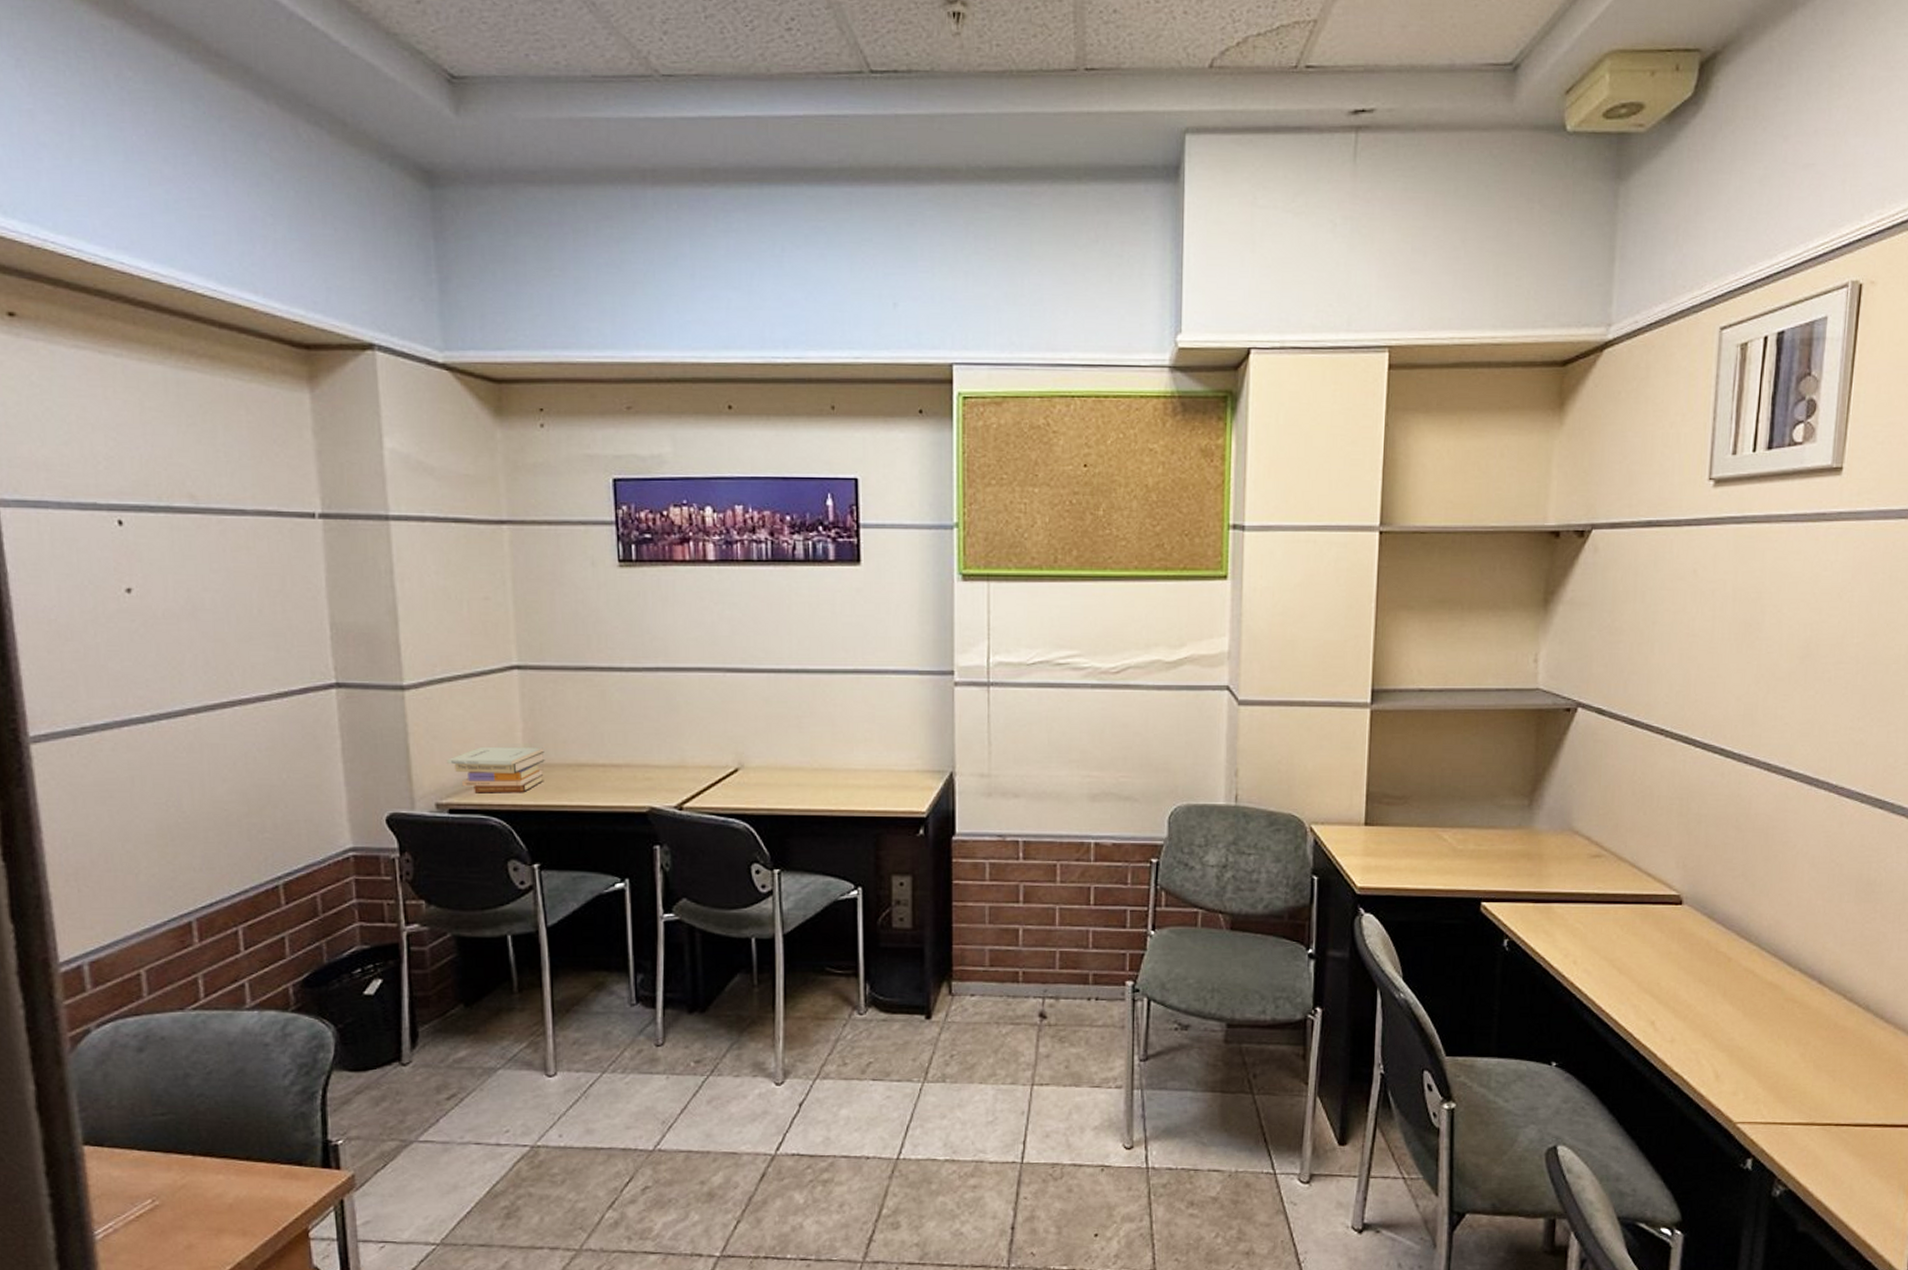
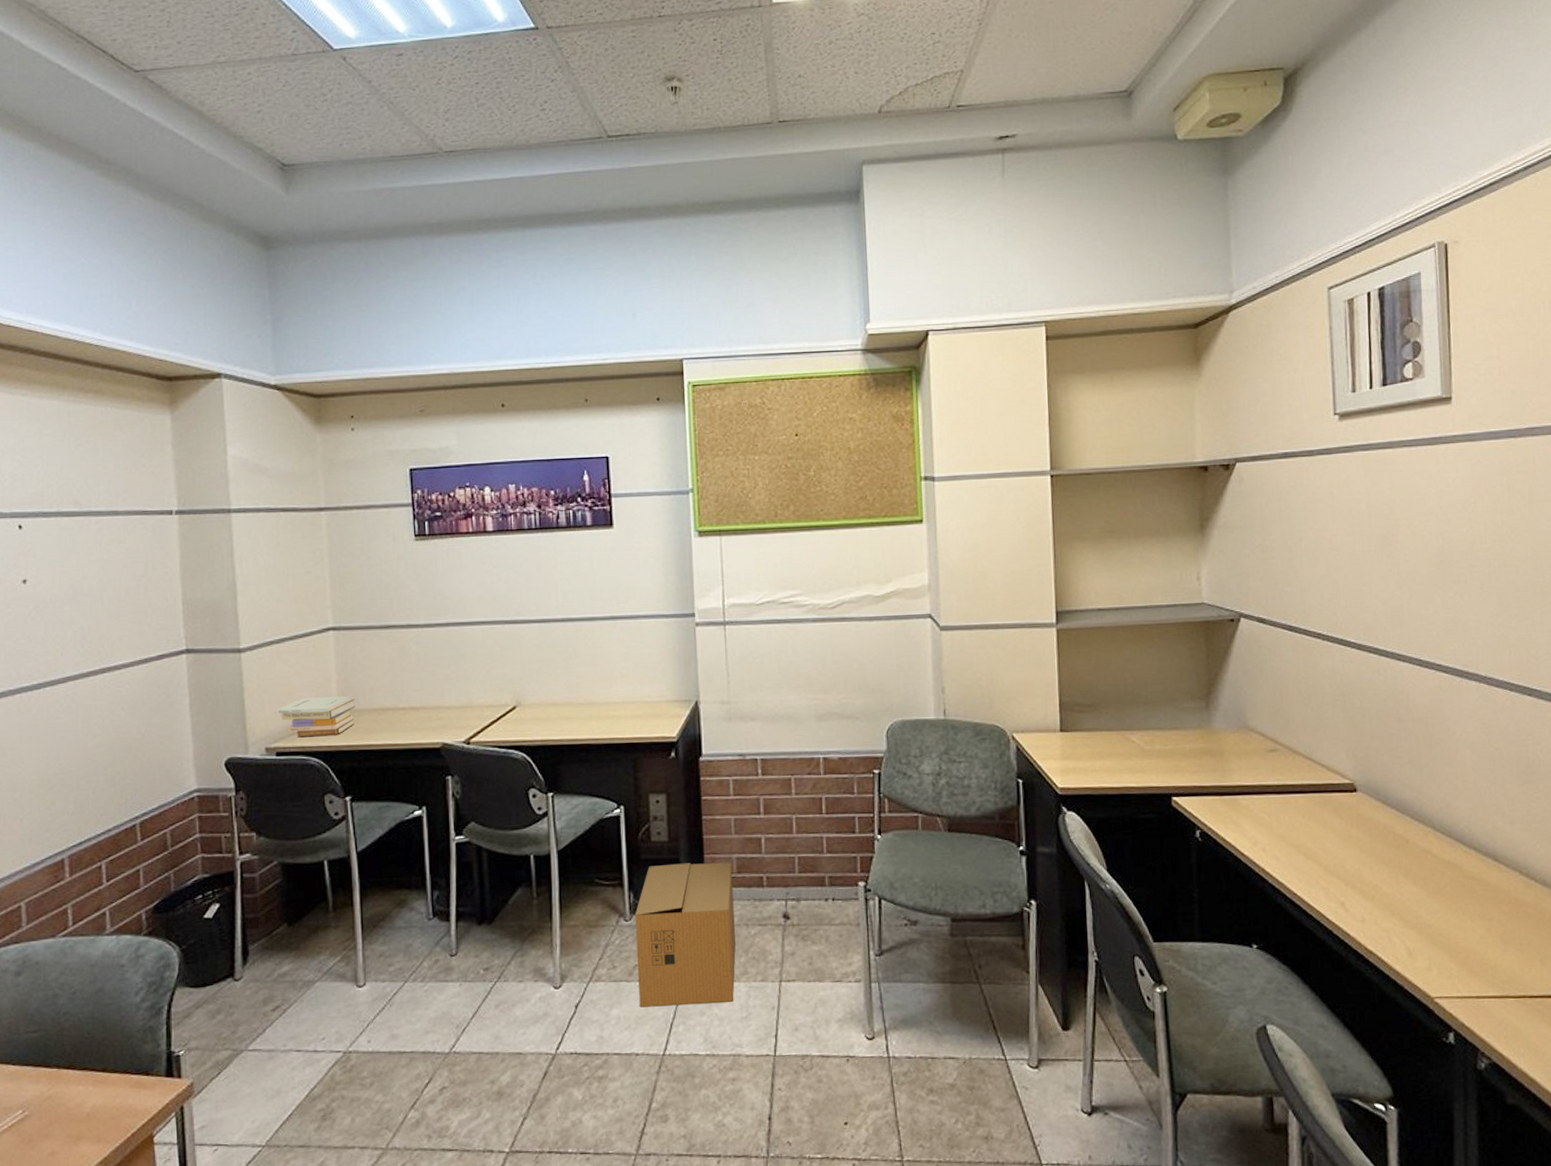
box: none [870,953,984,1108] -> present [635,862,736,1008]

